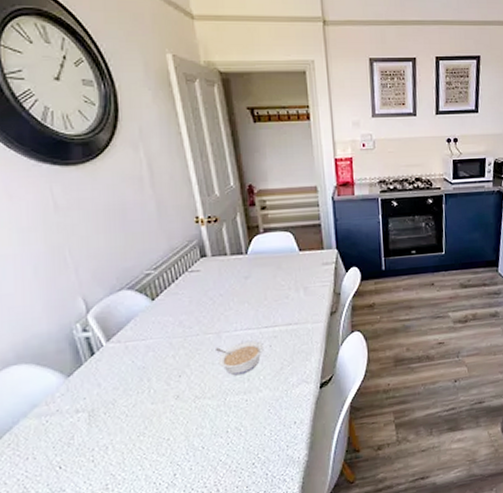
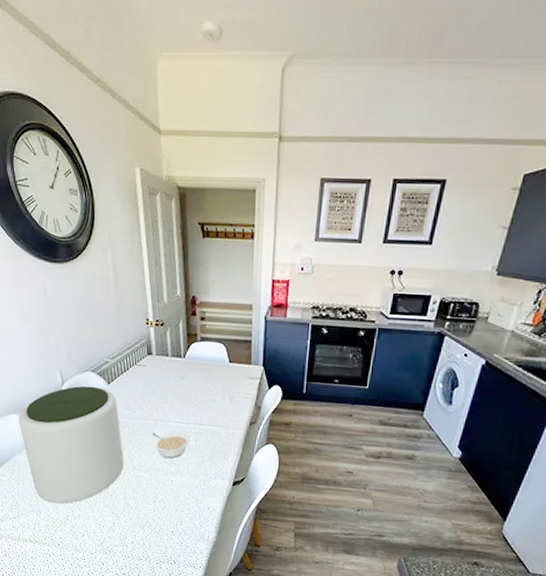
plant pot: none [21,306,182,474] -> present [18,385,124,504]

